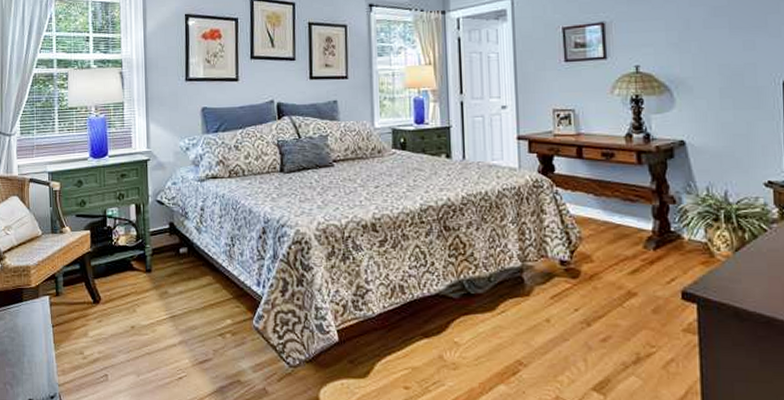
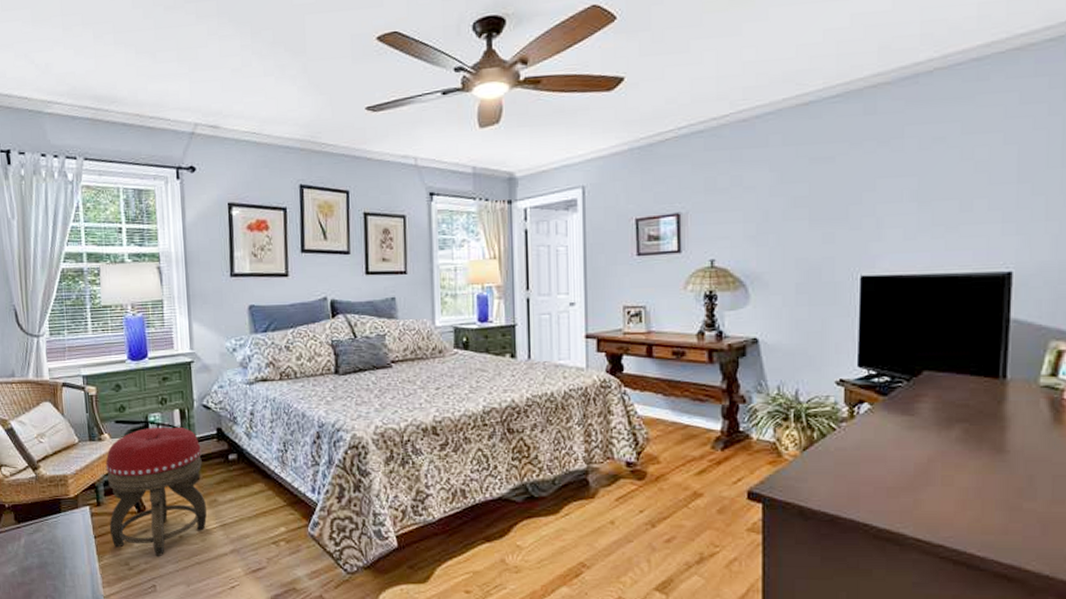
footstool: none [66,221,157,347] -> present [106,426,207,557]

